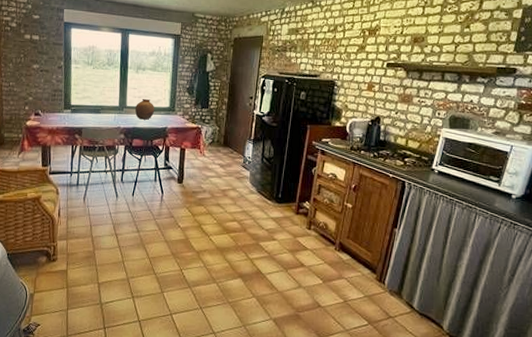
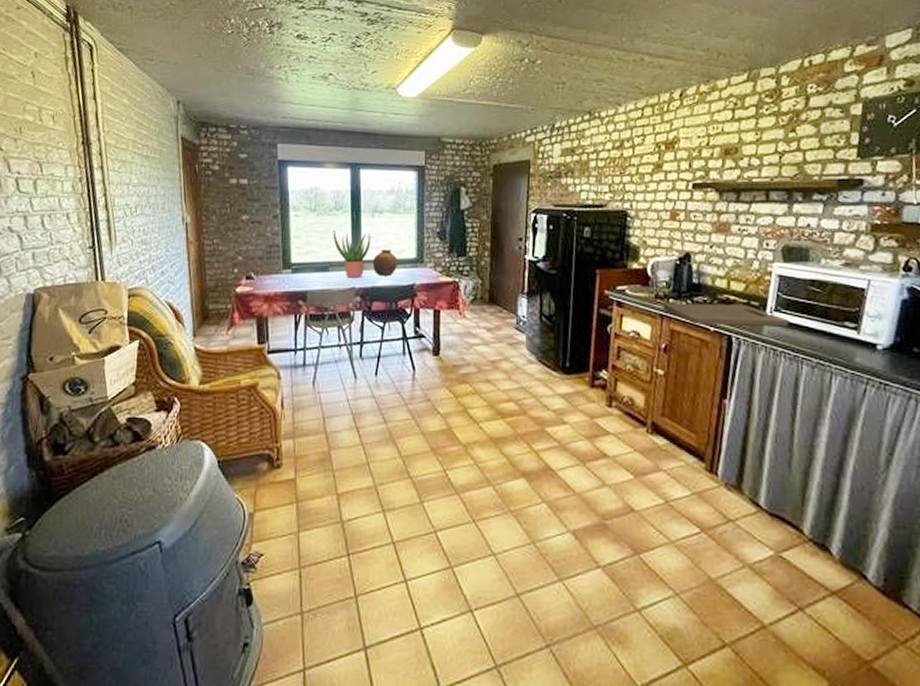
potted plant: none [105,81,135,120] -> present [333,230,371,278]
cutting board: none [356,154,450,177] -> present [663,303,790,327]

